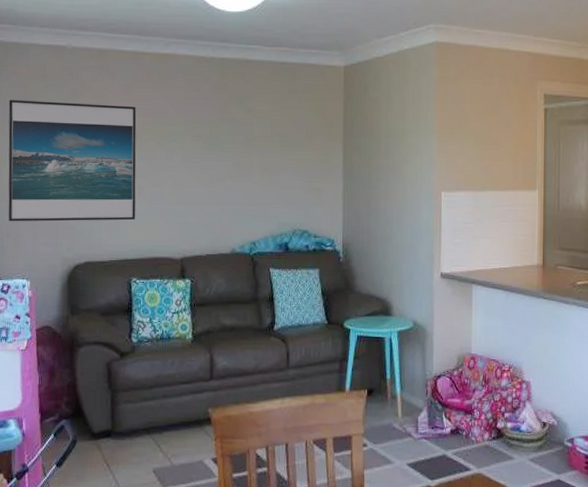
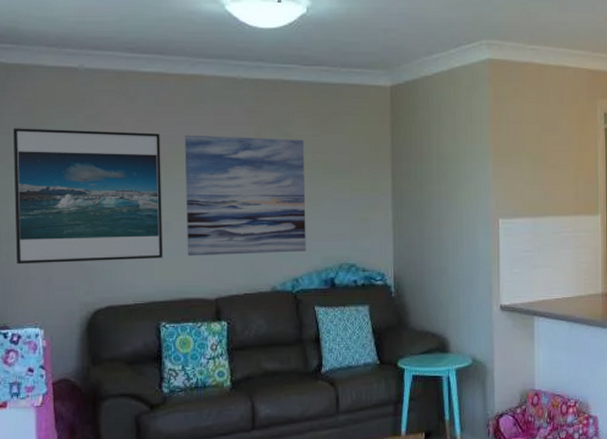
wall art: none [157,108,265,219] -> present [185,135,306,256]

